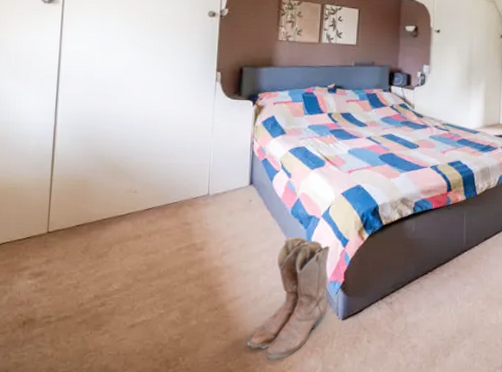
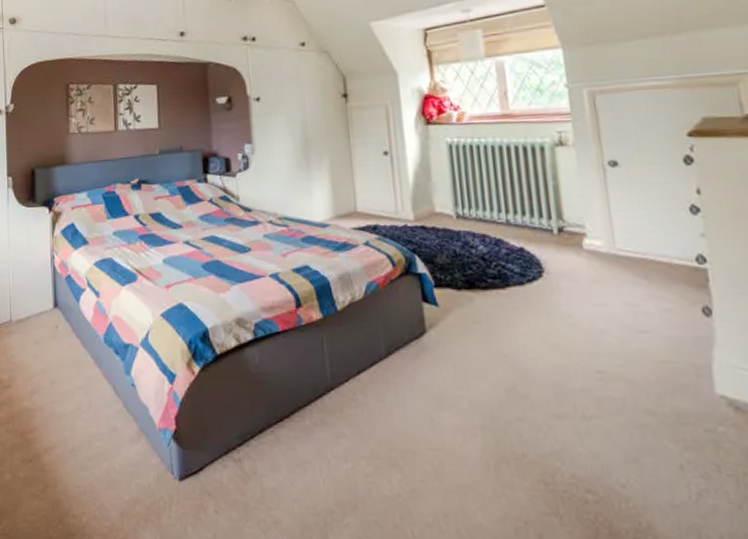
boots: present [247,236,331,360] -> none [69,370,159,530]

